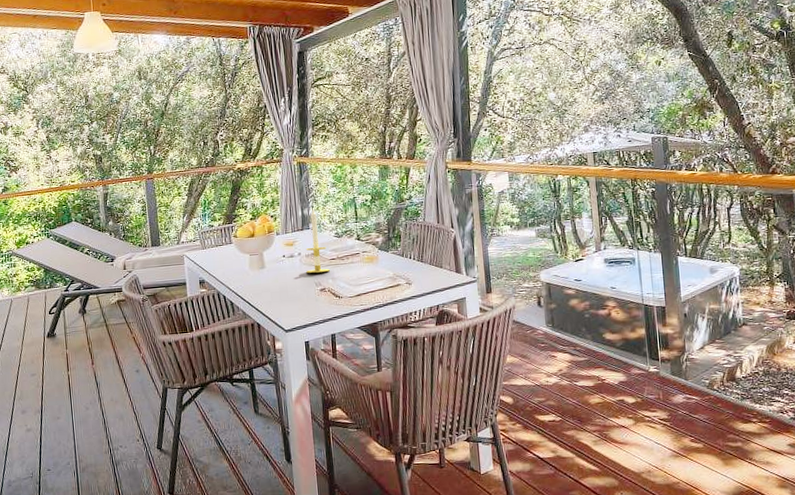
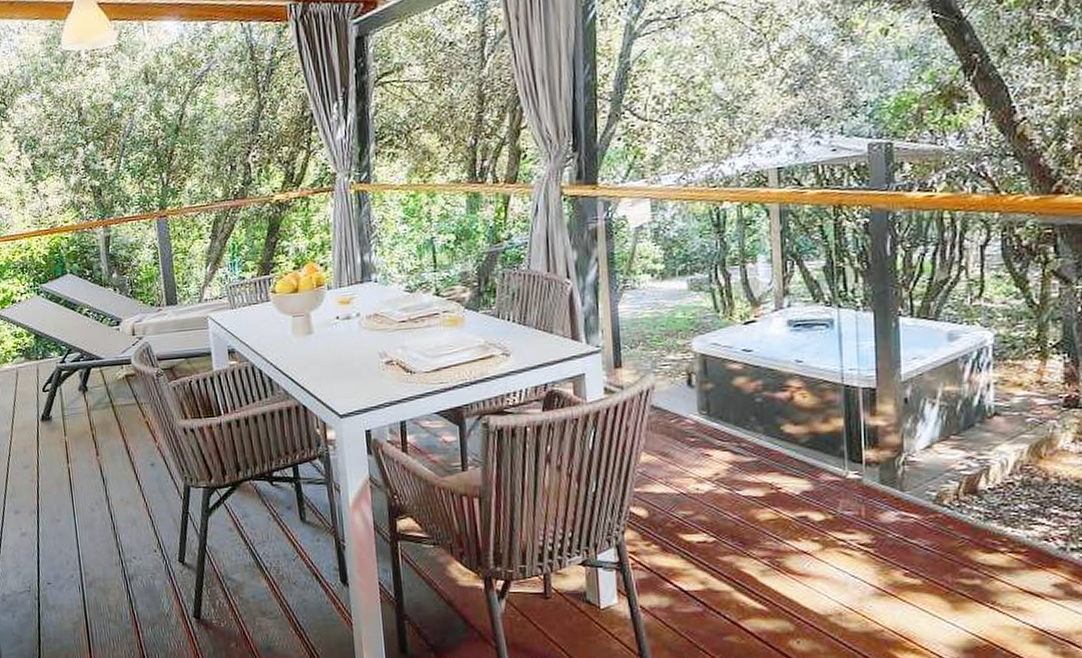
candle: present [305,209,330,273] -> none [366,254,399,340]

